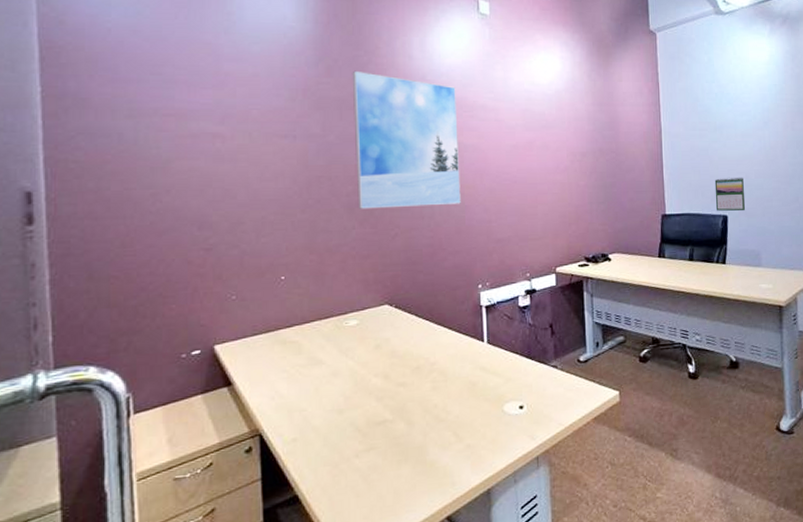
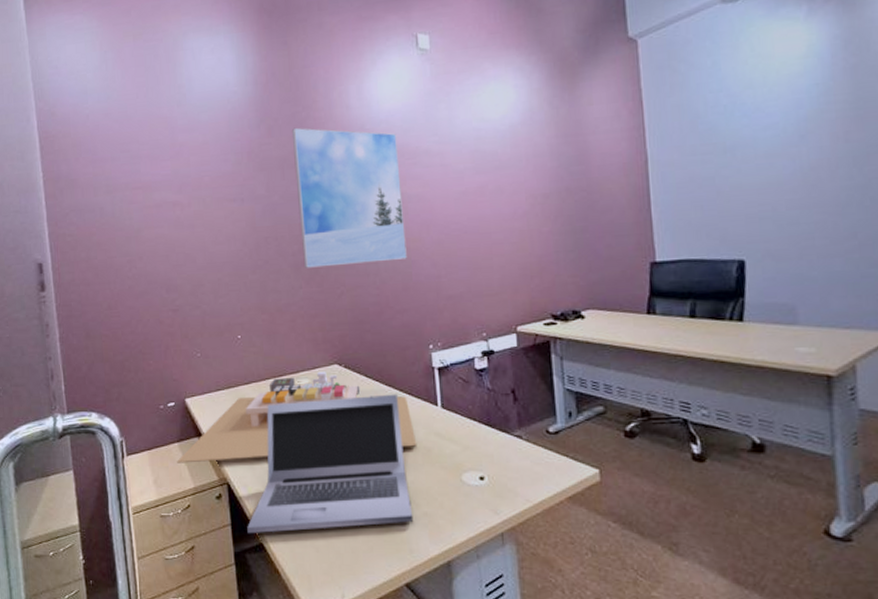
sushi platter: none [199,311,464,418] -> present [177,371,417,463]
laptop: none [280,332,457,486] -> present [247,394,414,533]
calendar: present [714,177,746,211] -> none [724,209,773,255]

